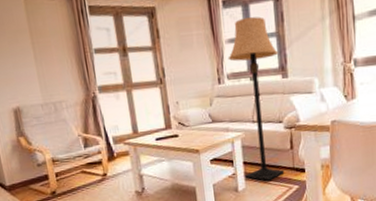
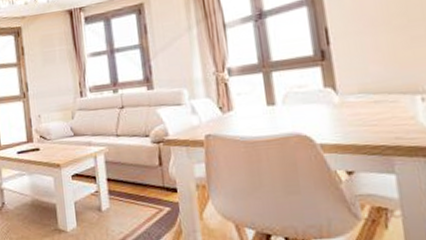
lamp: present [228,16,285,181] -> none [90,30,153,201]

